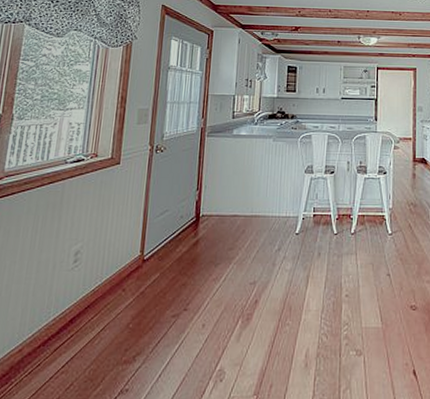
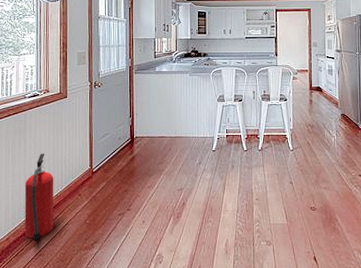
fire extinguisher: none [44,234,93,353] -> present [24,153,54,241]

